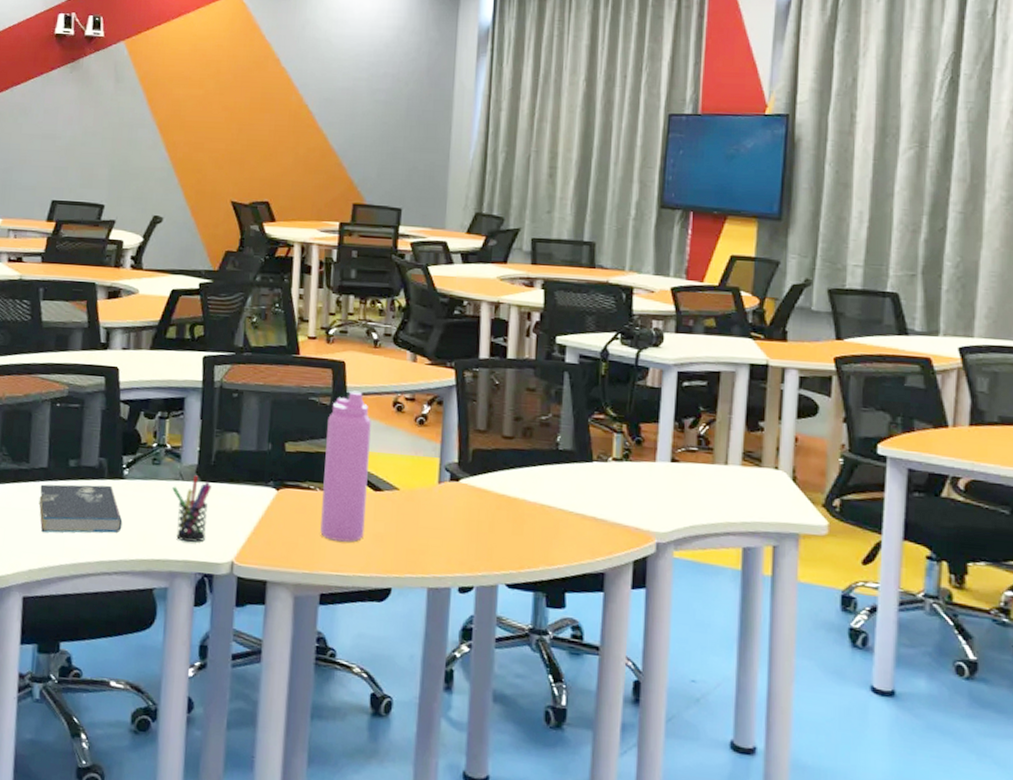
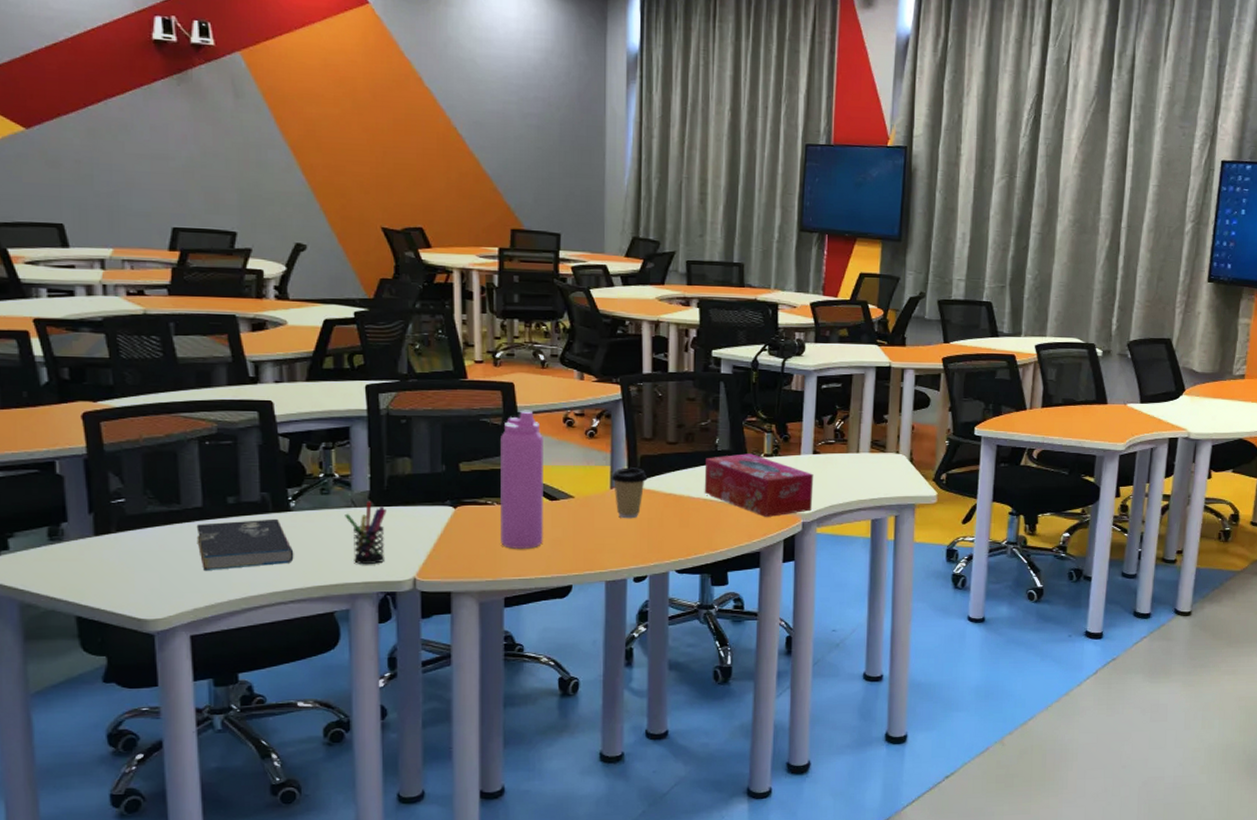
coffee cup: none [439,461,480,520] -> present [611,467,648,519]
tissue box: none [541,455,671,533] -> present [704,453,814,517]

